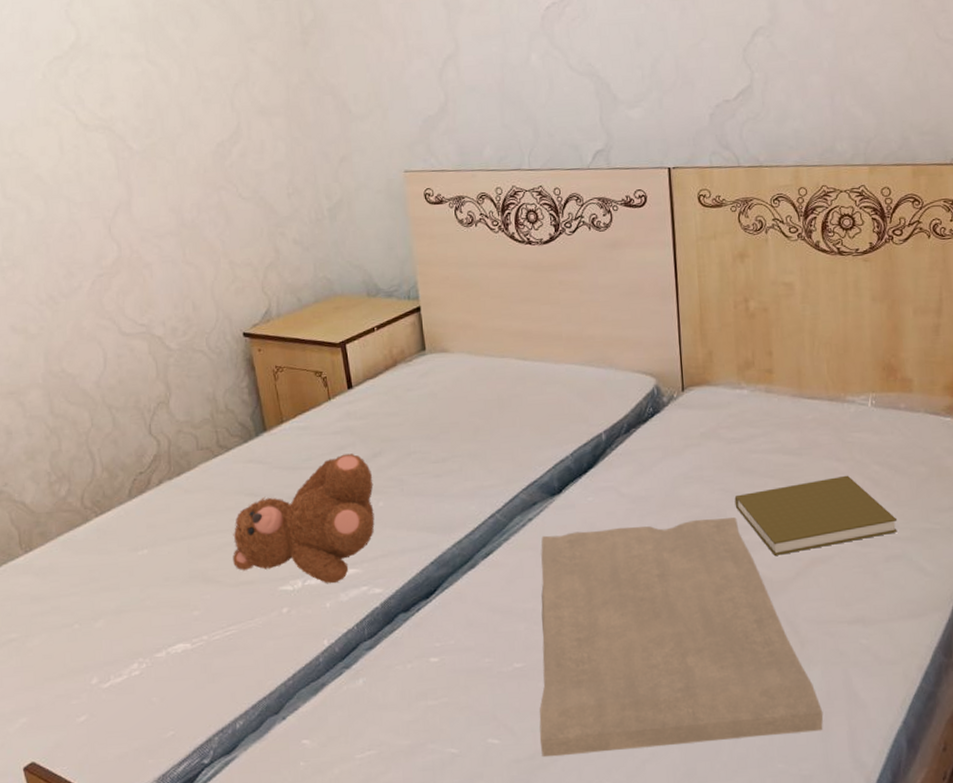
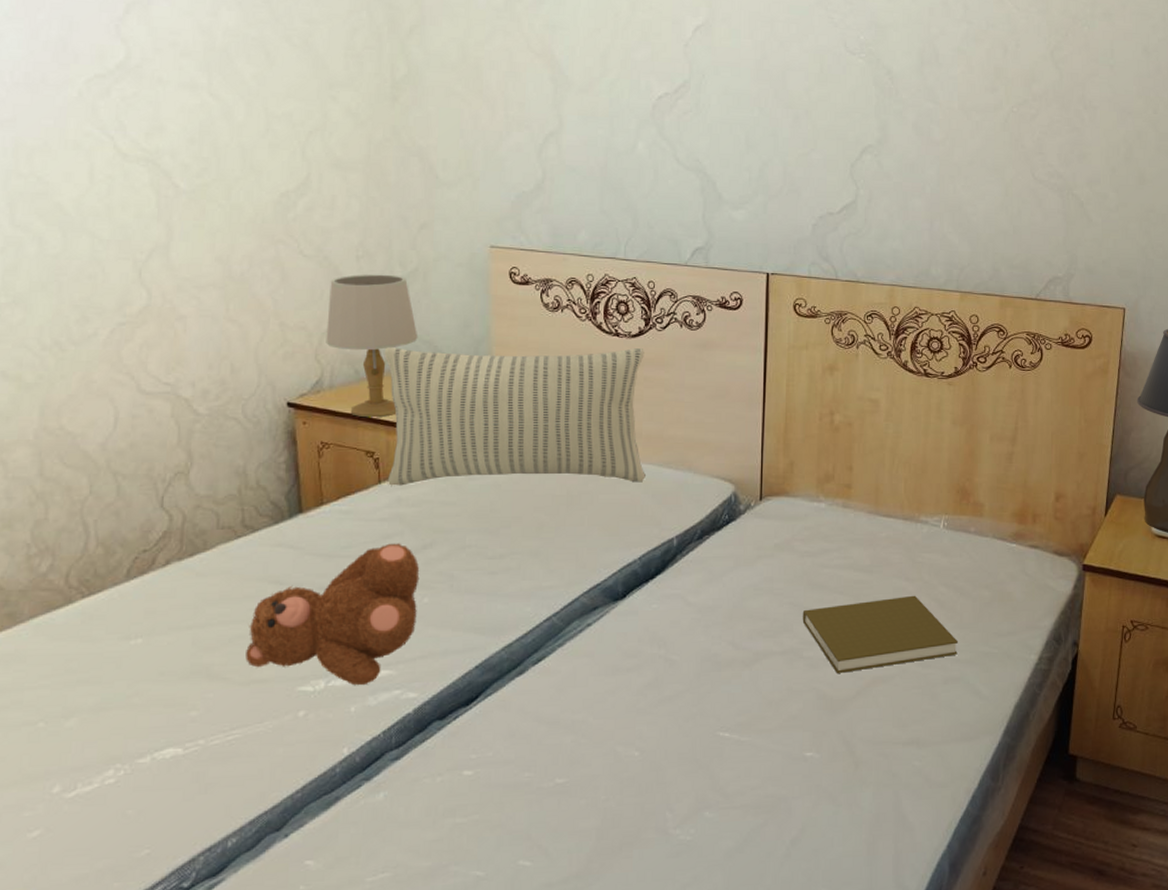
table lamp: none [268,207,349,341] -> present [326,274,418,417]
pillow: none [321,254,569,402] -> present [384,347,646,486]
towel: present [539,517,824,758] -> none [575,632,871,881]

